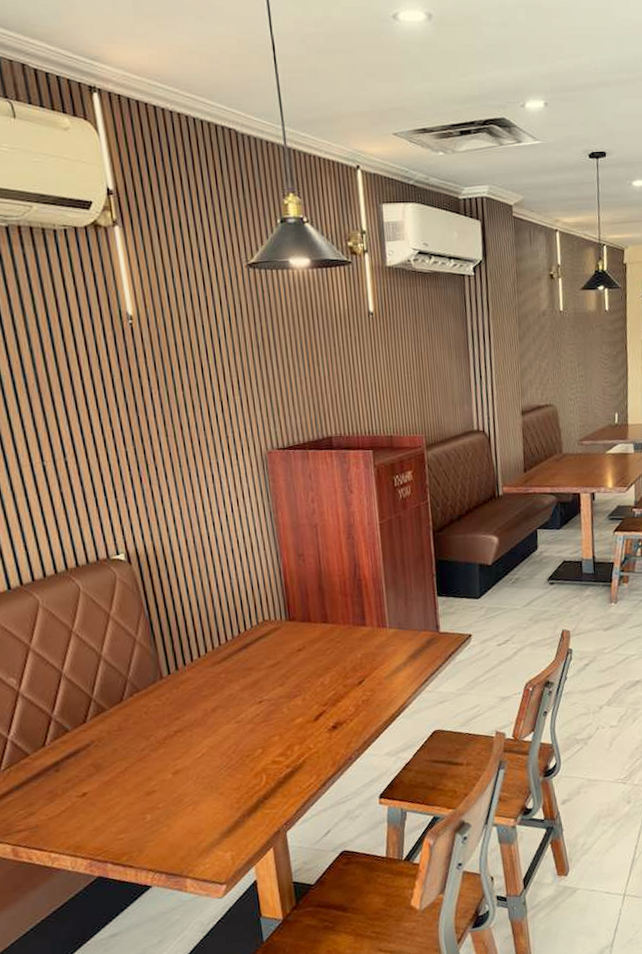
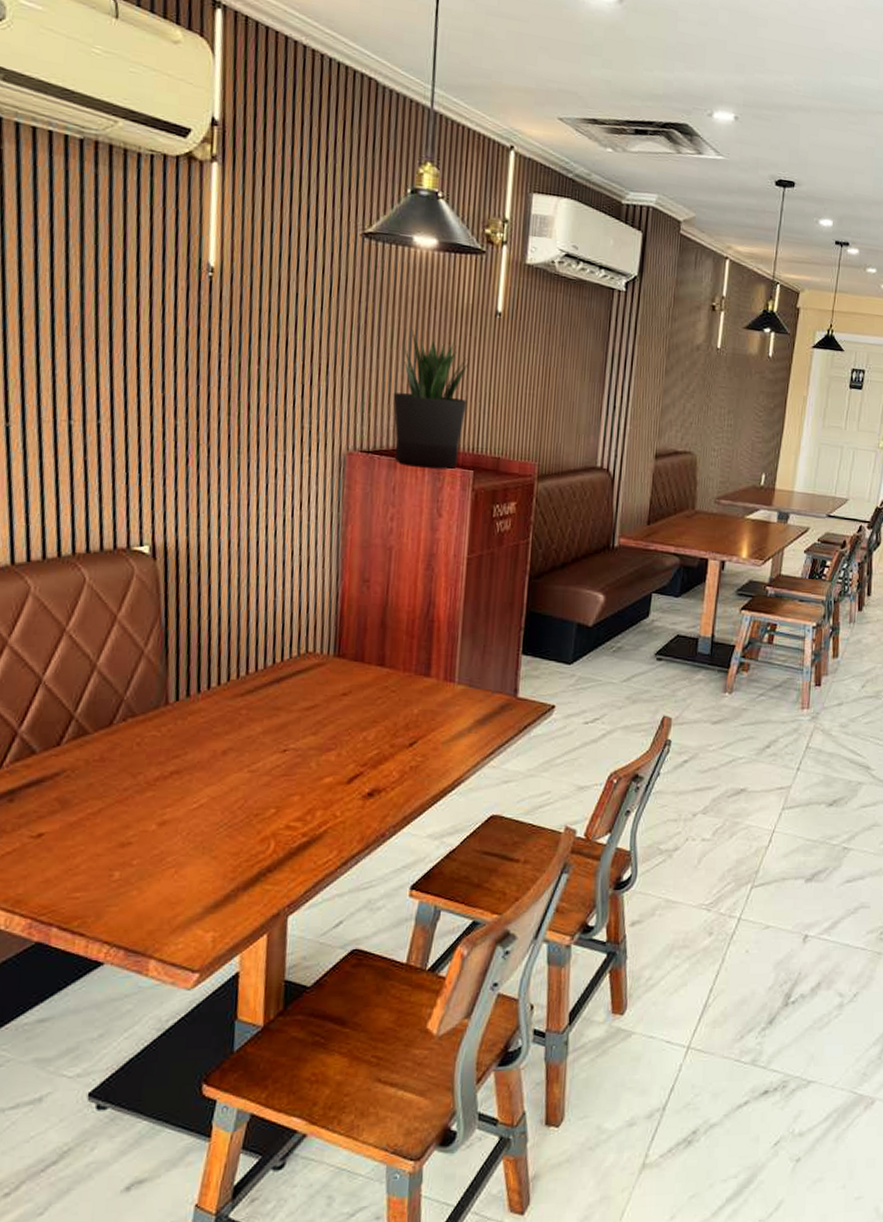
planter: none [295,339,358,456] -> present [393,329,468,470]

